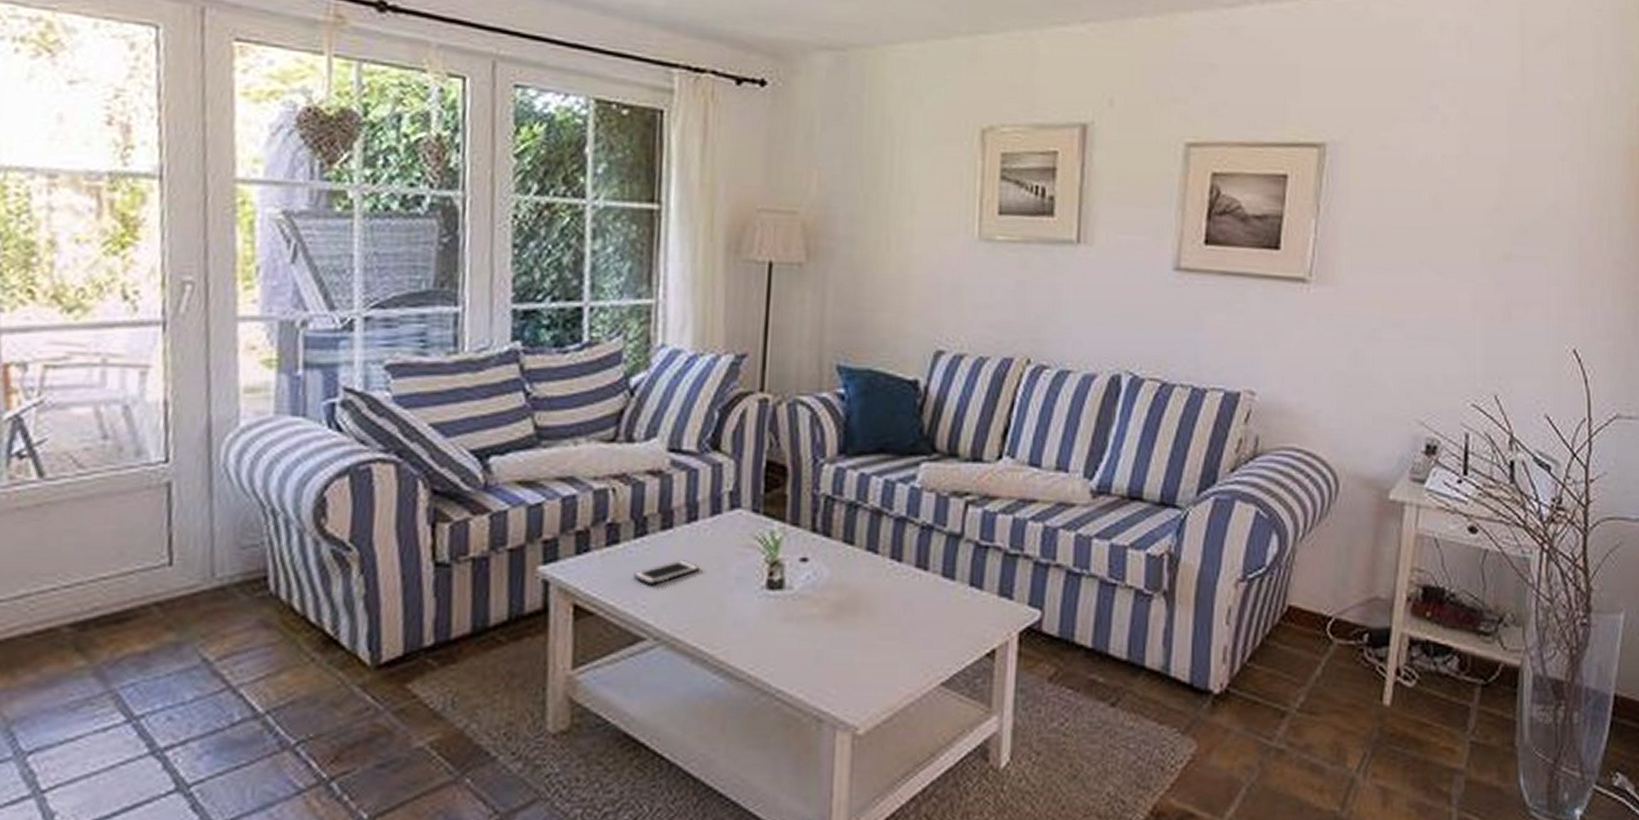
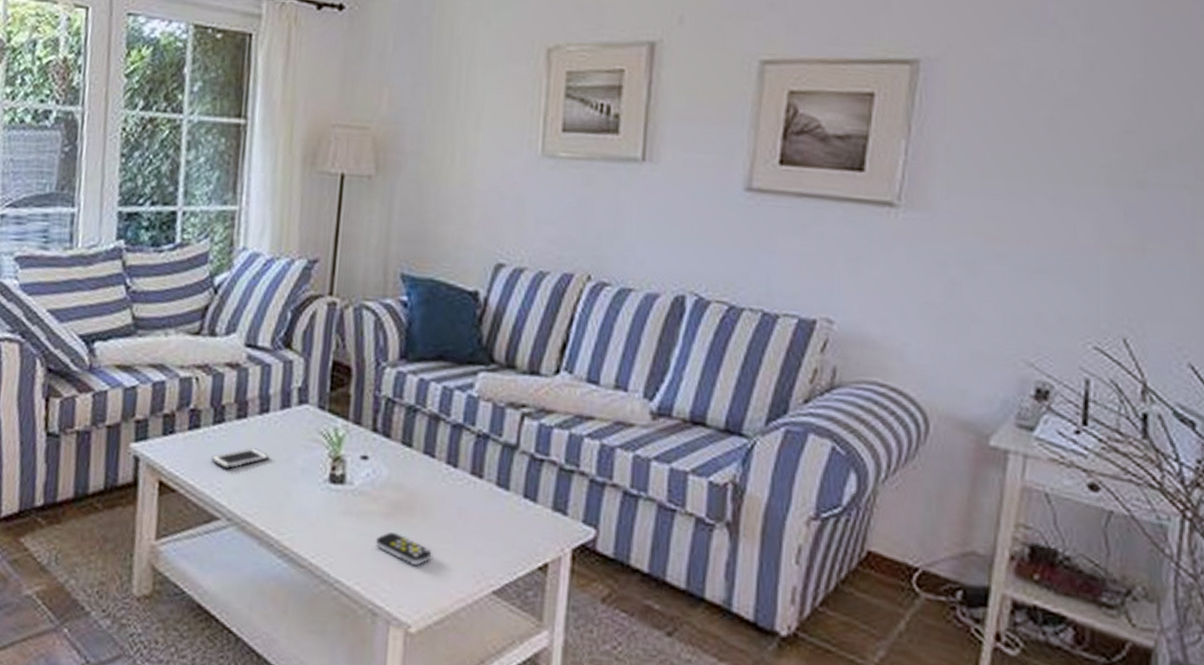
remote control: none [819,635,878,665] -> present [376,532,432,565]

